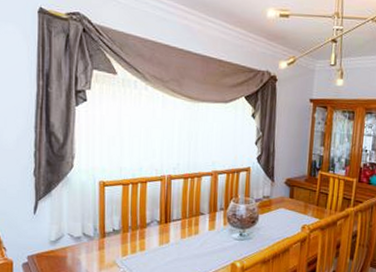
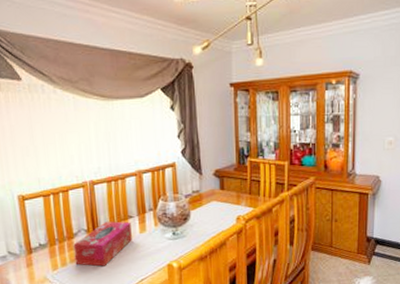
tissue box: none [144,216,201,258] -> present [73,221,132,267]

